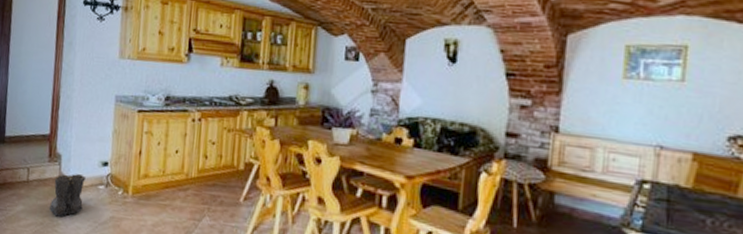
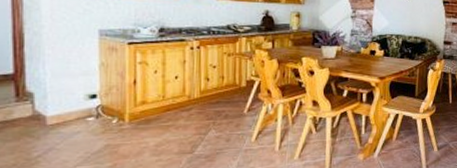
boots: present [50,174,86,217] -> none [24,110,69,155]

